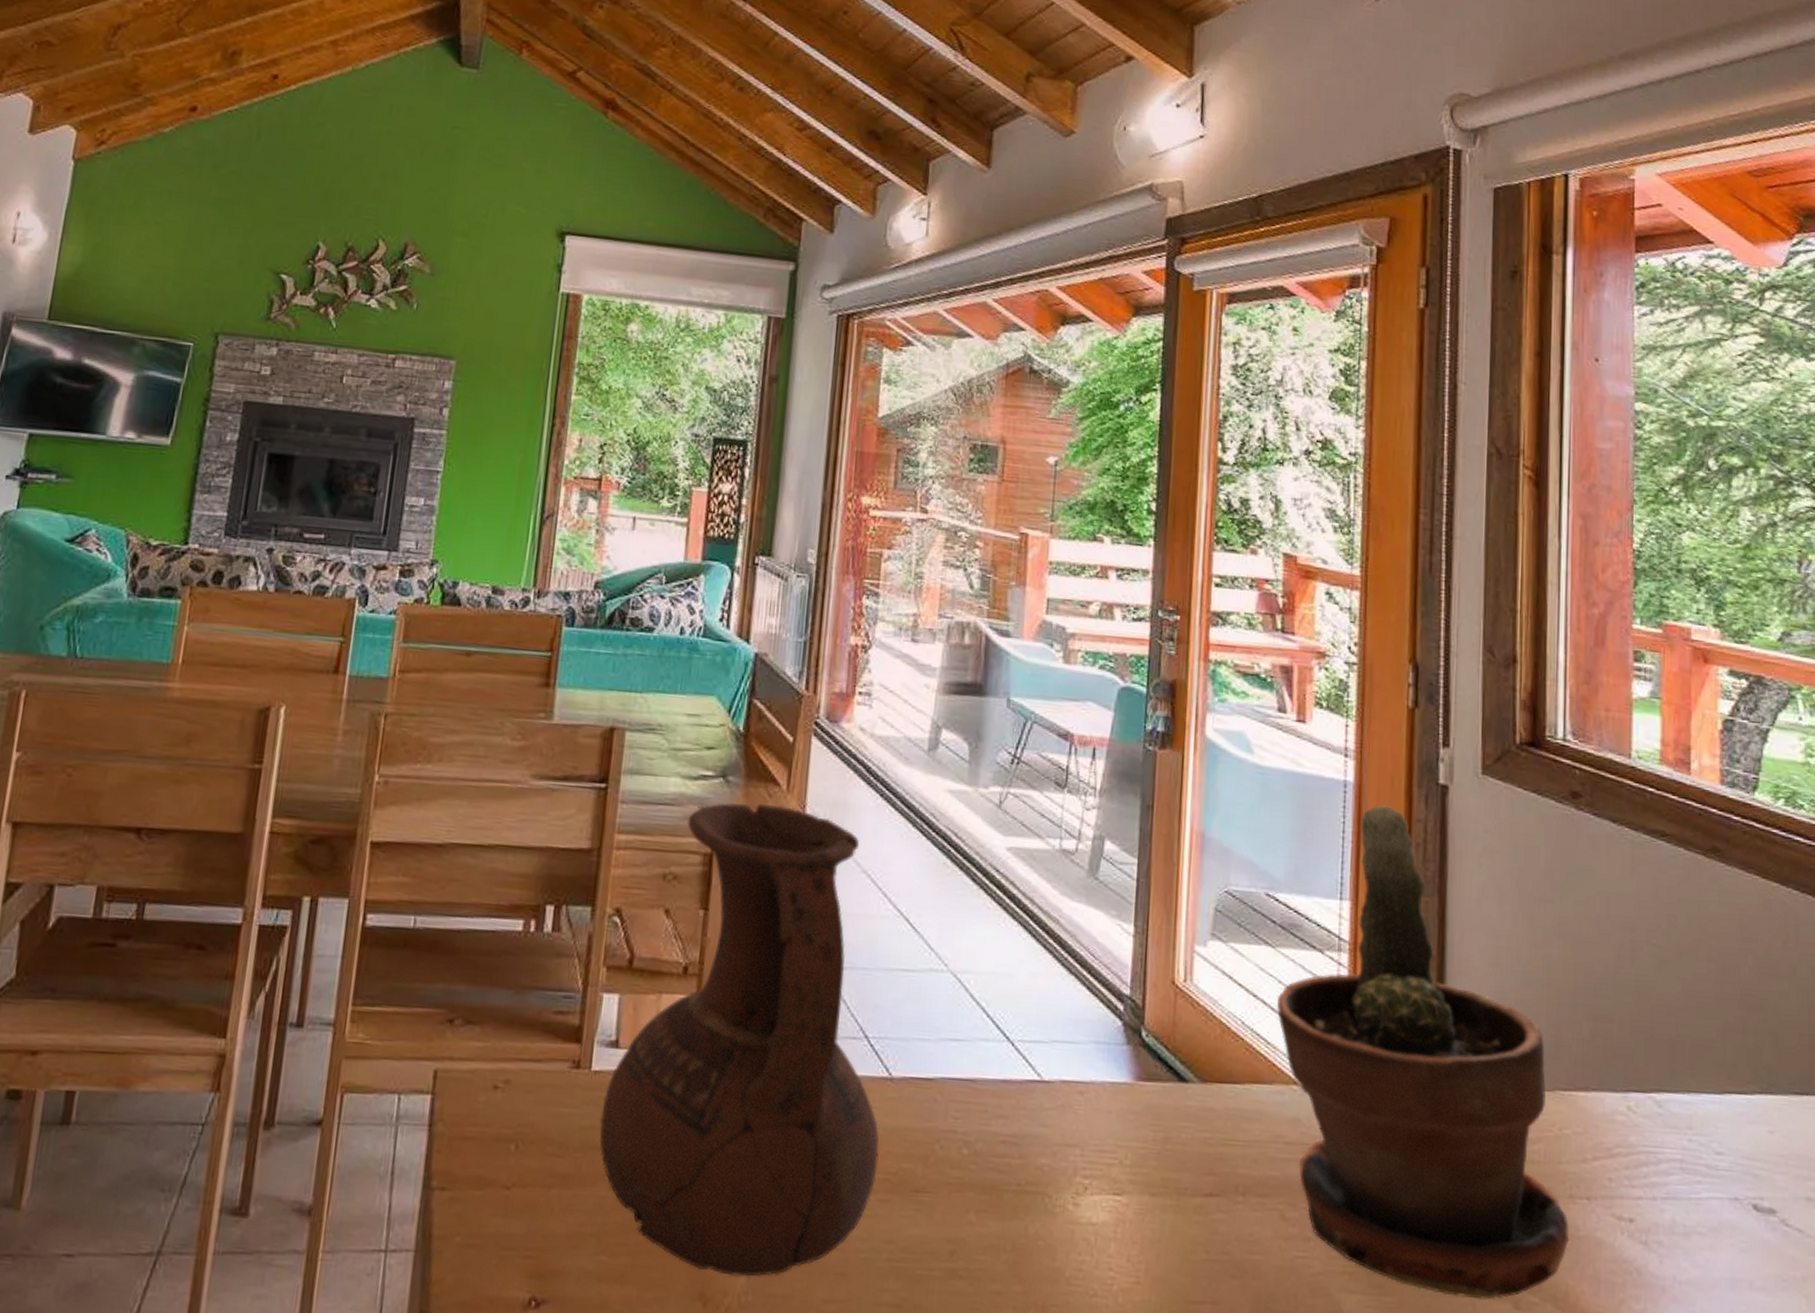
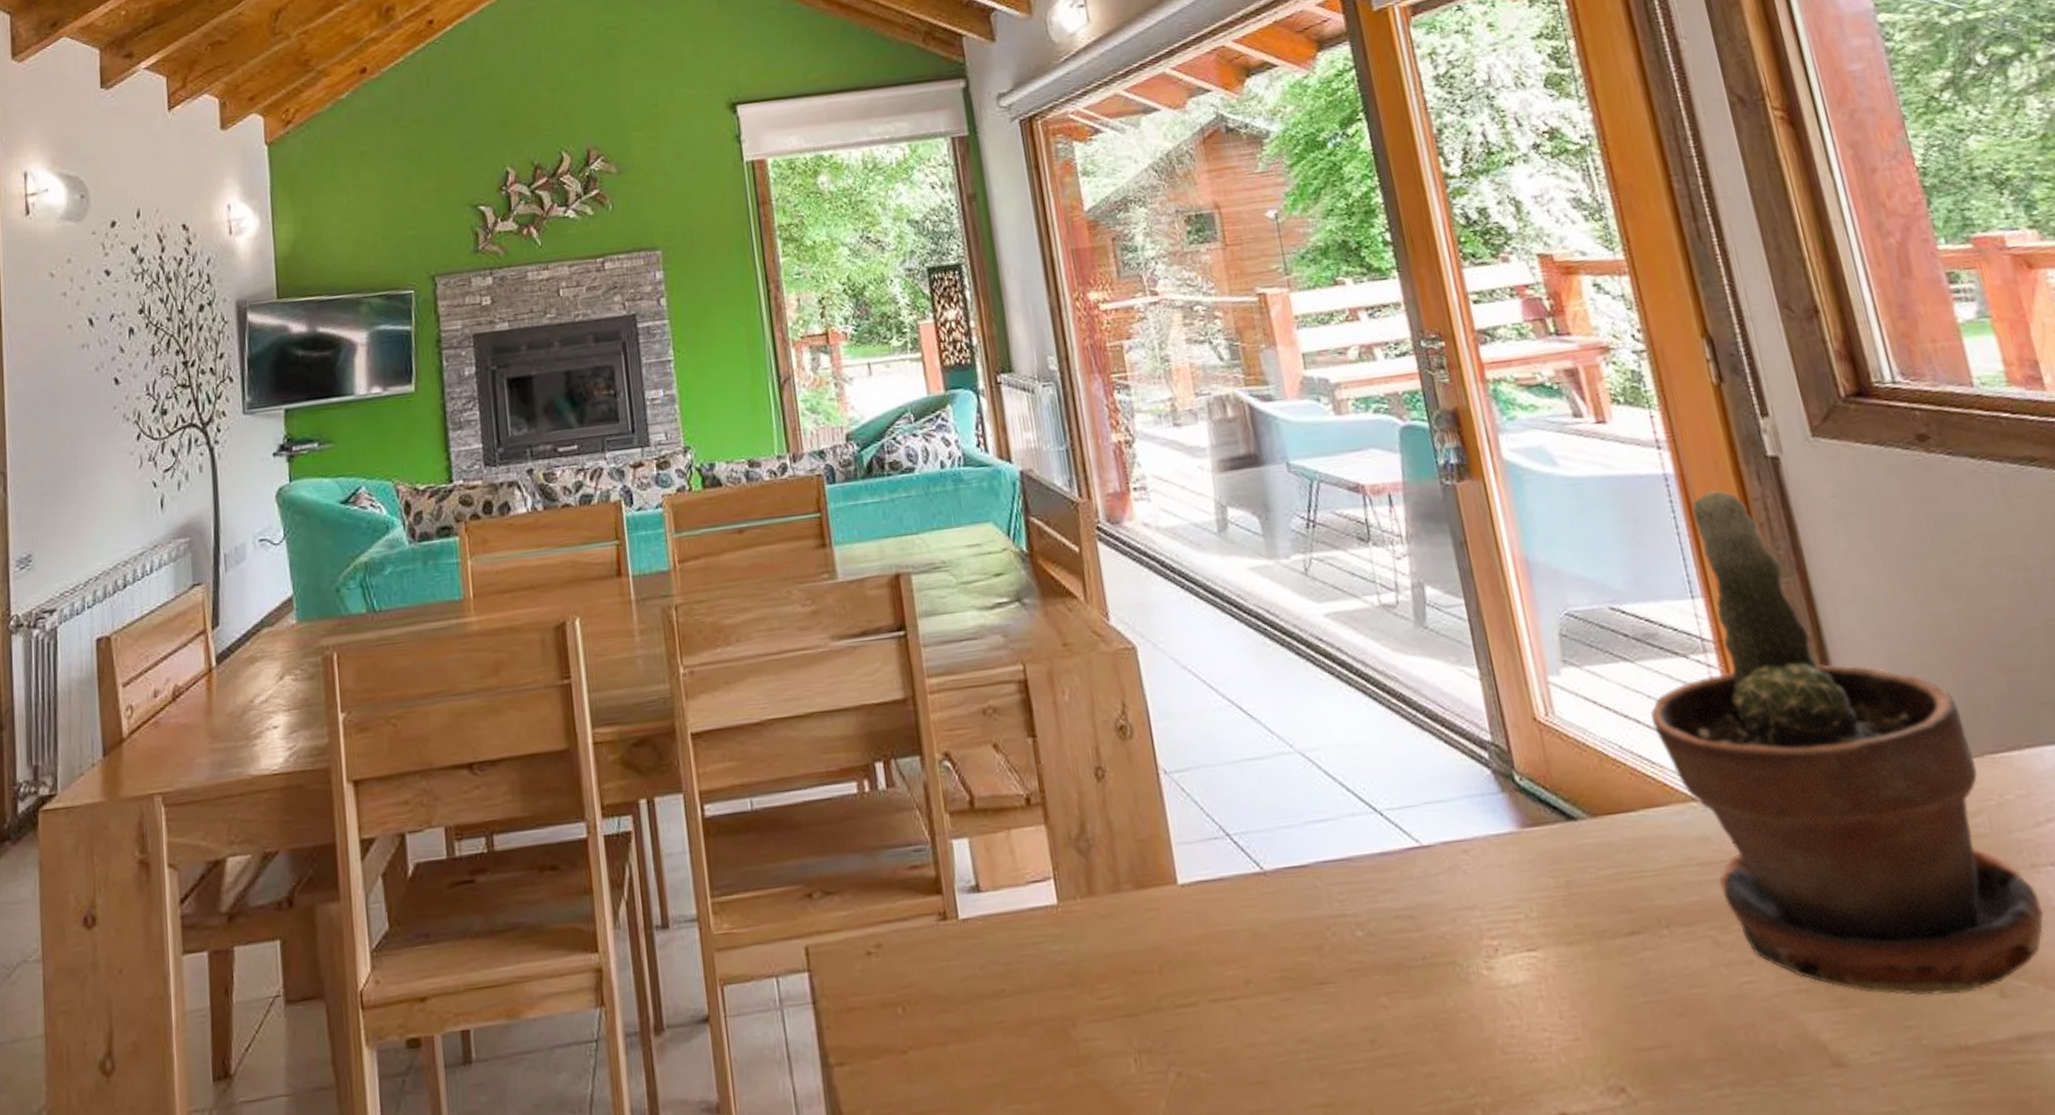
ceramic pitcher: present [599,803,880,1277] -> none [977,617,1274,1103]

